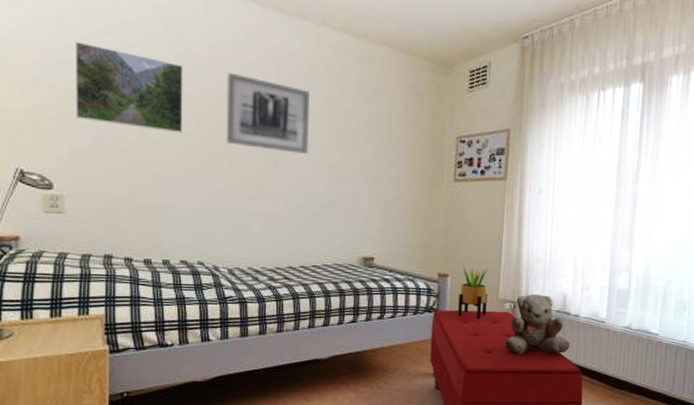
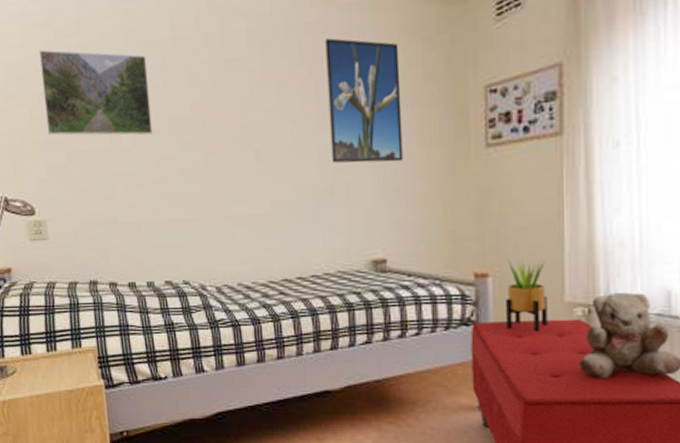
wall art: present [226,72,310,154] -> none [193,53,293,140]
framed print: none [338,81,398,184] -> present [325,38,404,163]

